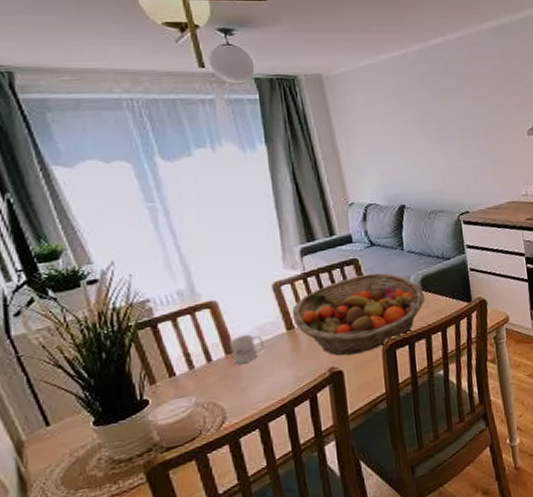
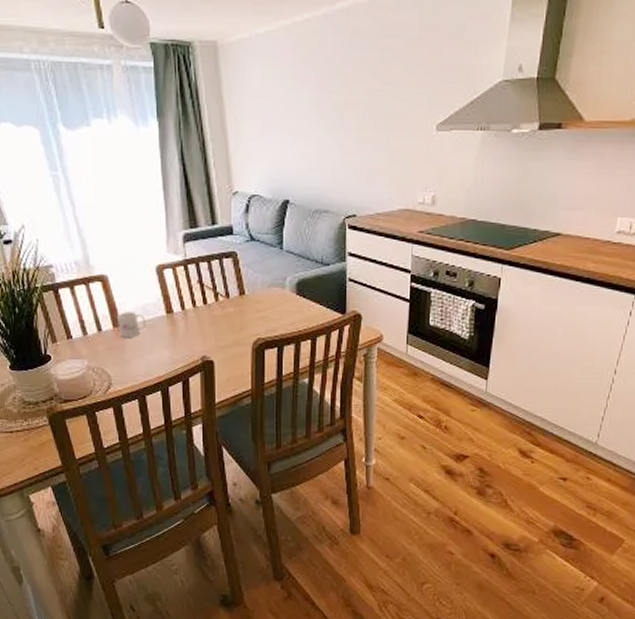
fruit basket: present [291,273,425,356] -> none [172,269,298,347]

